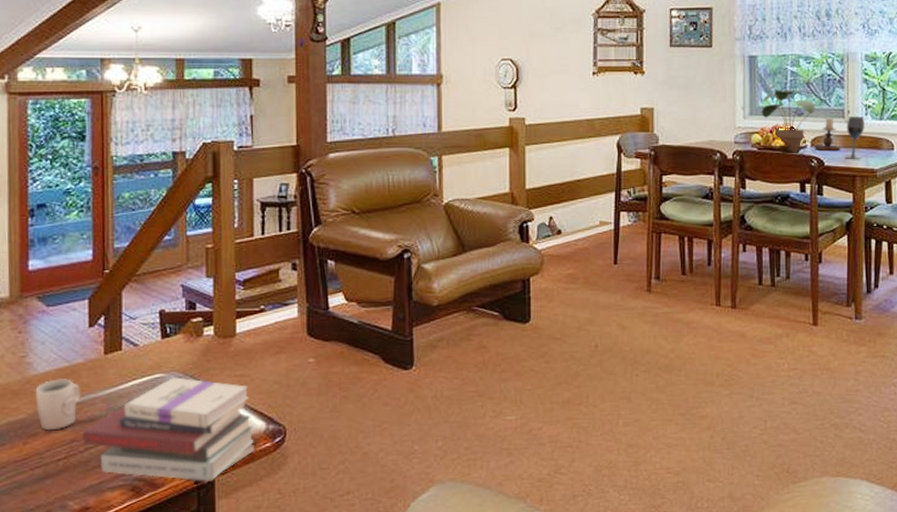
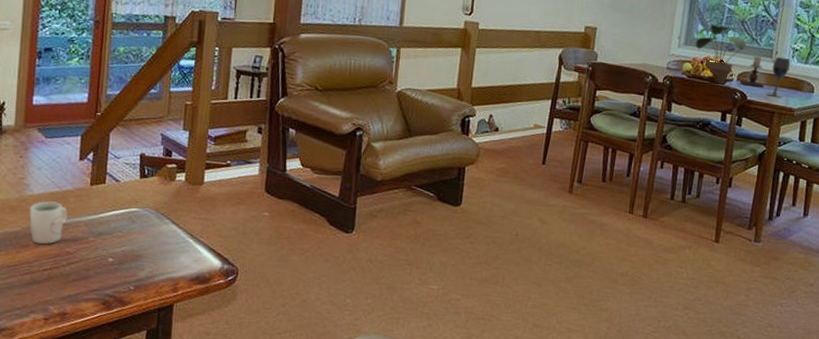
books: present [81,377,254,484] -> none [65,212,211,307]

